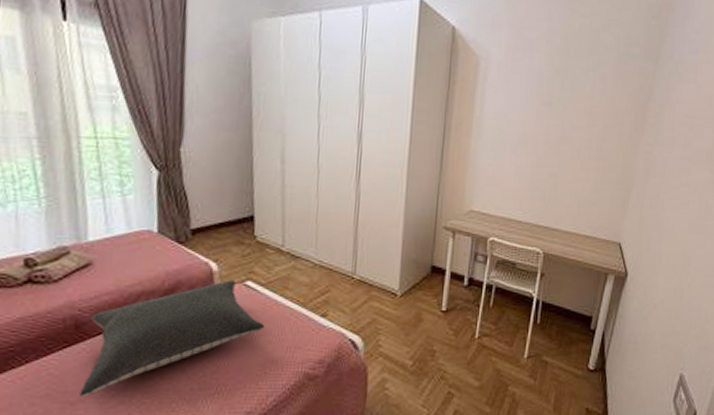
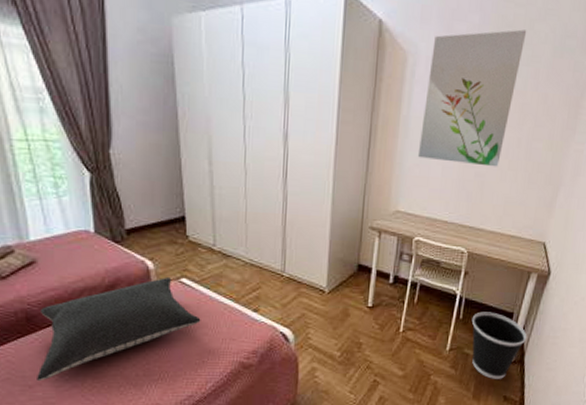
wall art: none [491,37,593,167] -> present [417,29,527,167]
wastebasket: none [549,315,608,389] -> present [471,311,527,379]

